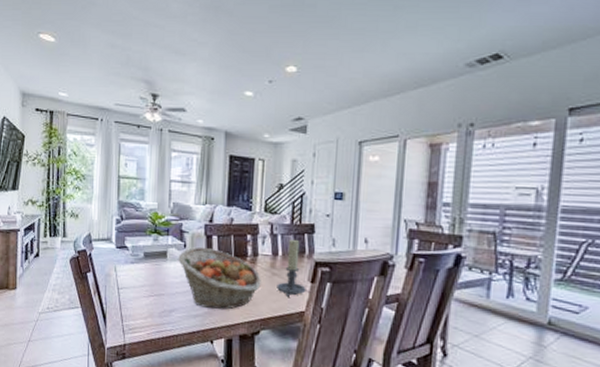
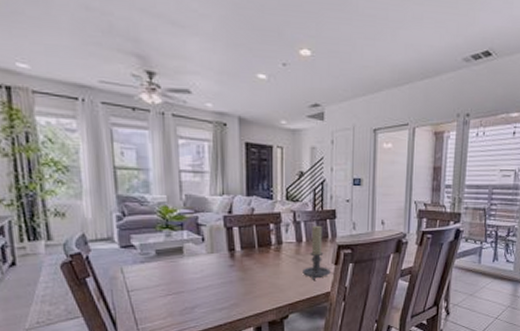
fruit basket: present [178,246,261,310] -> none [196,239,287,300]

